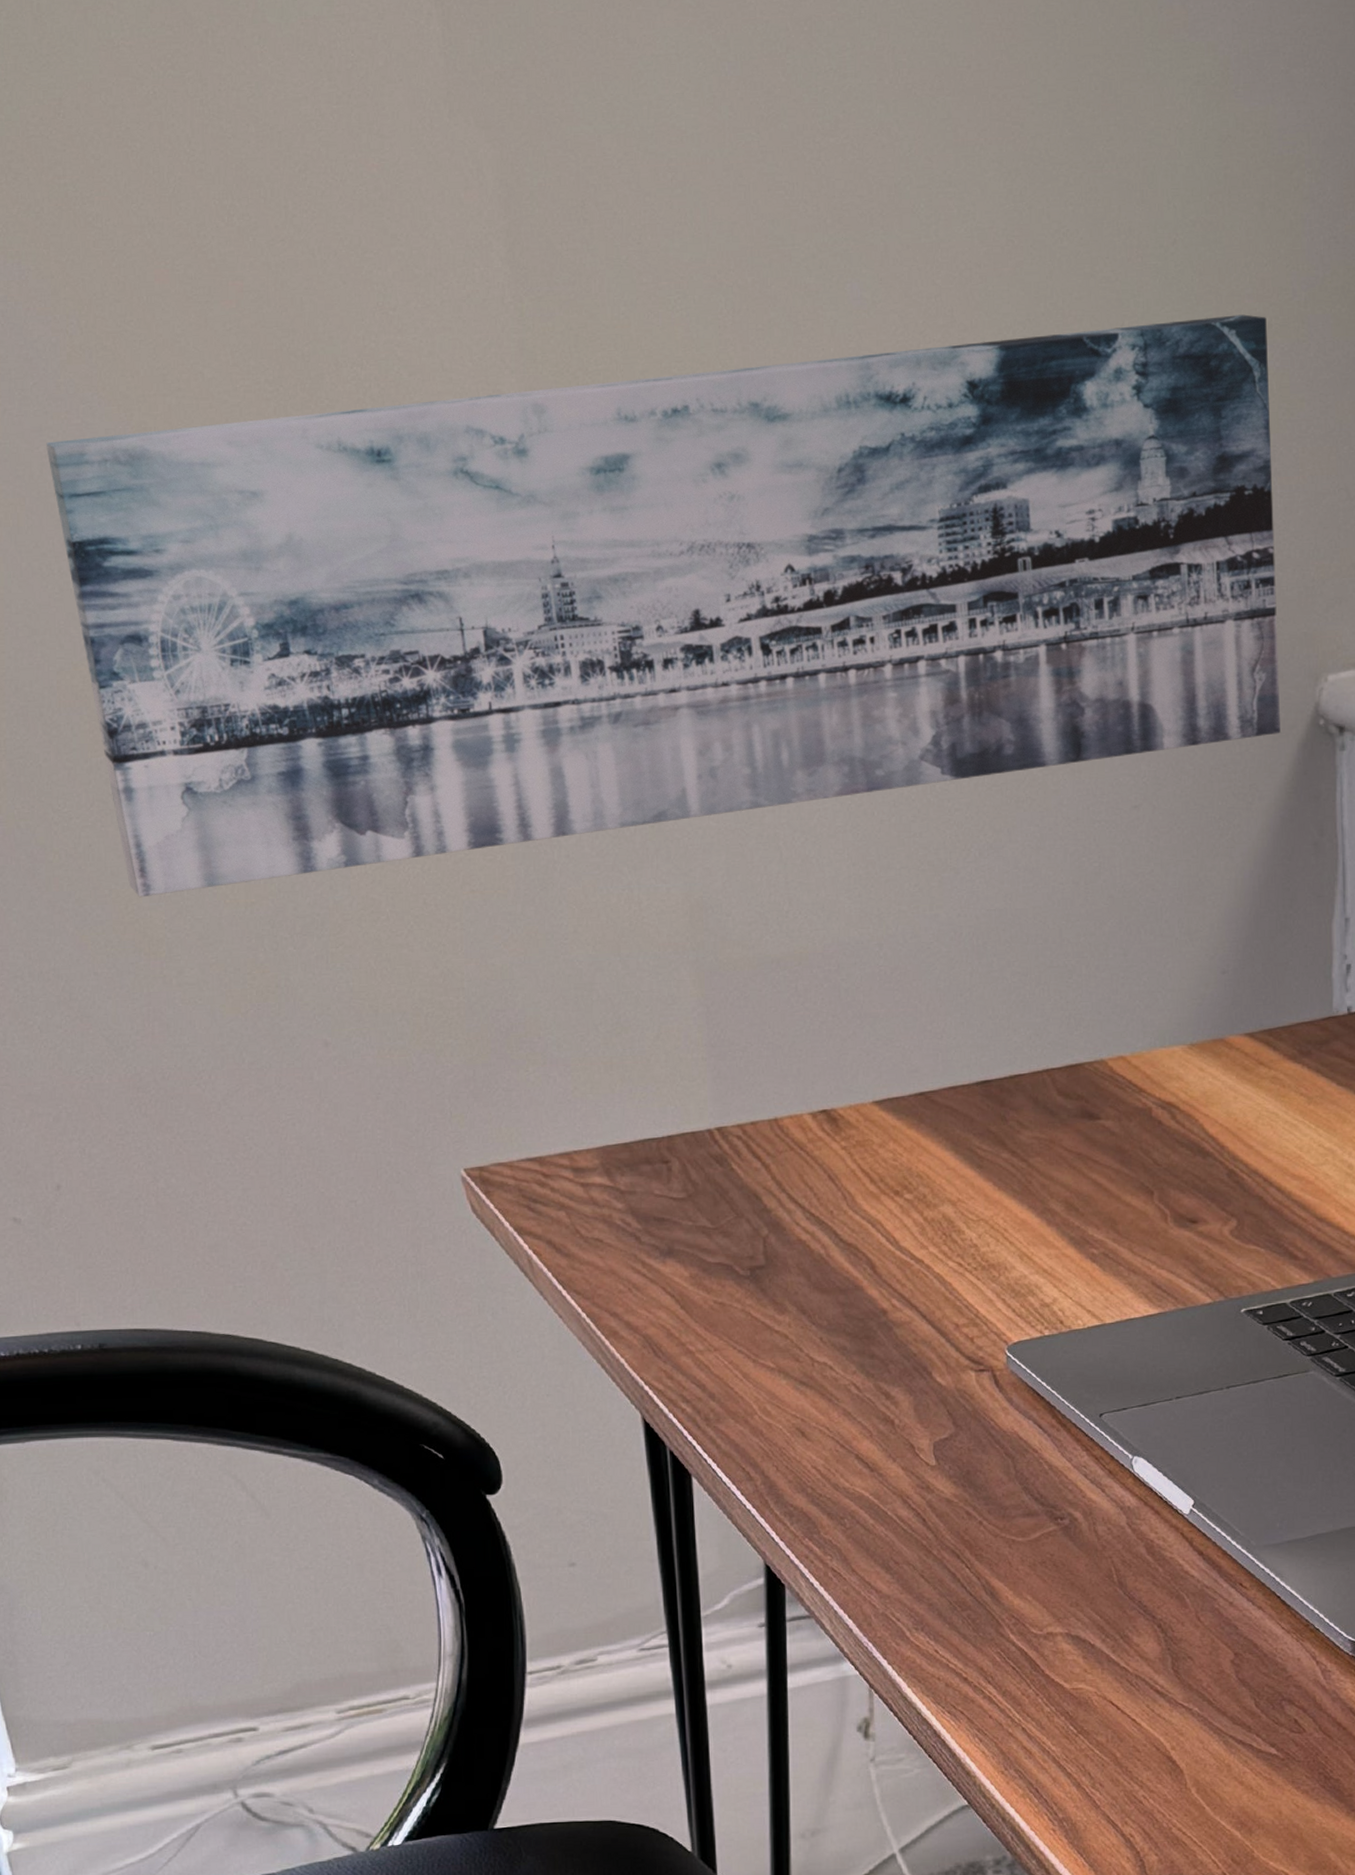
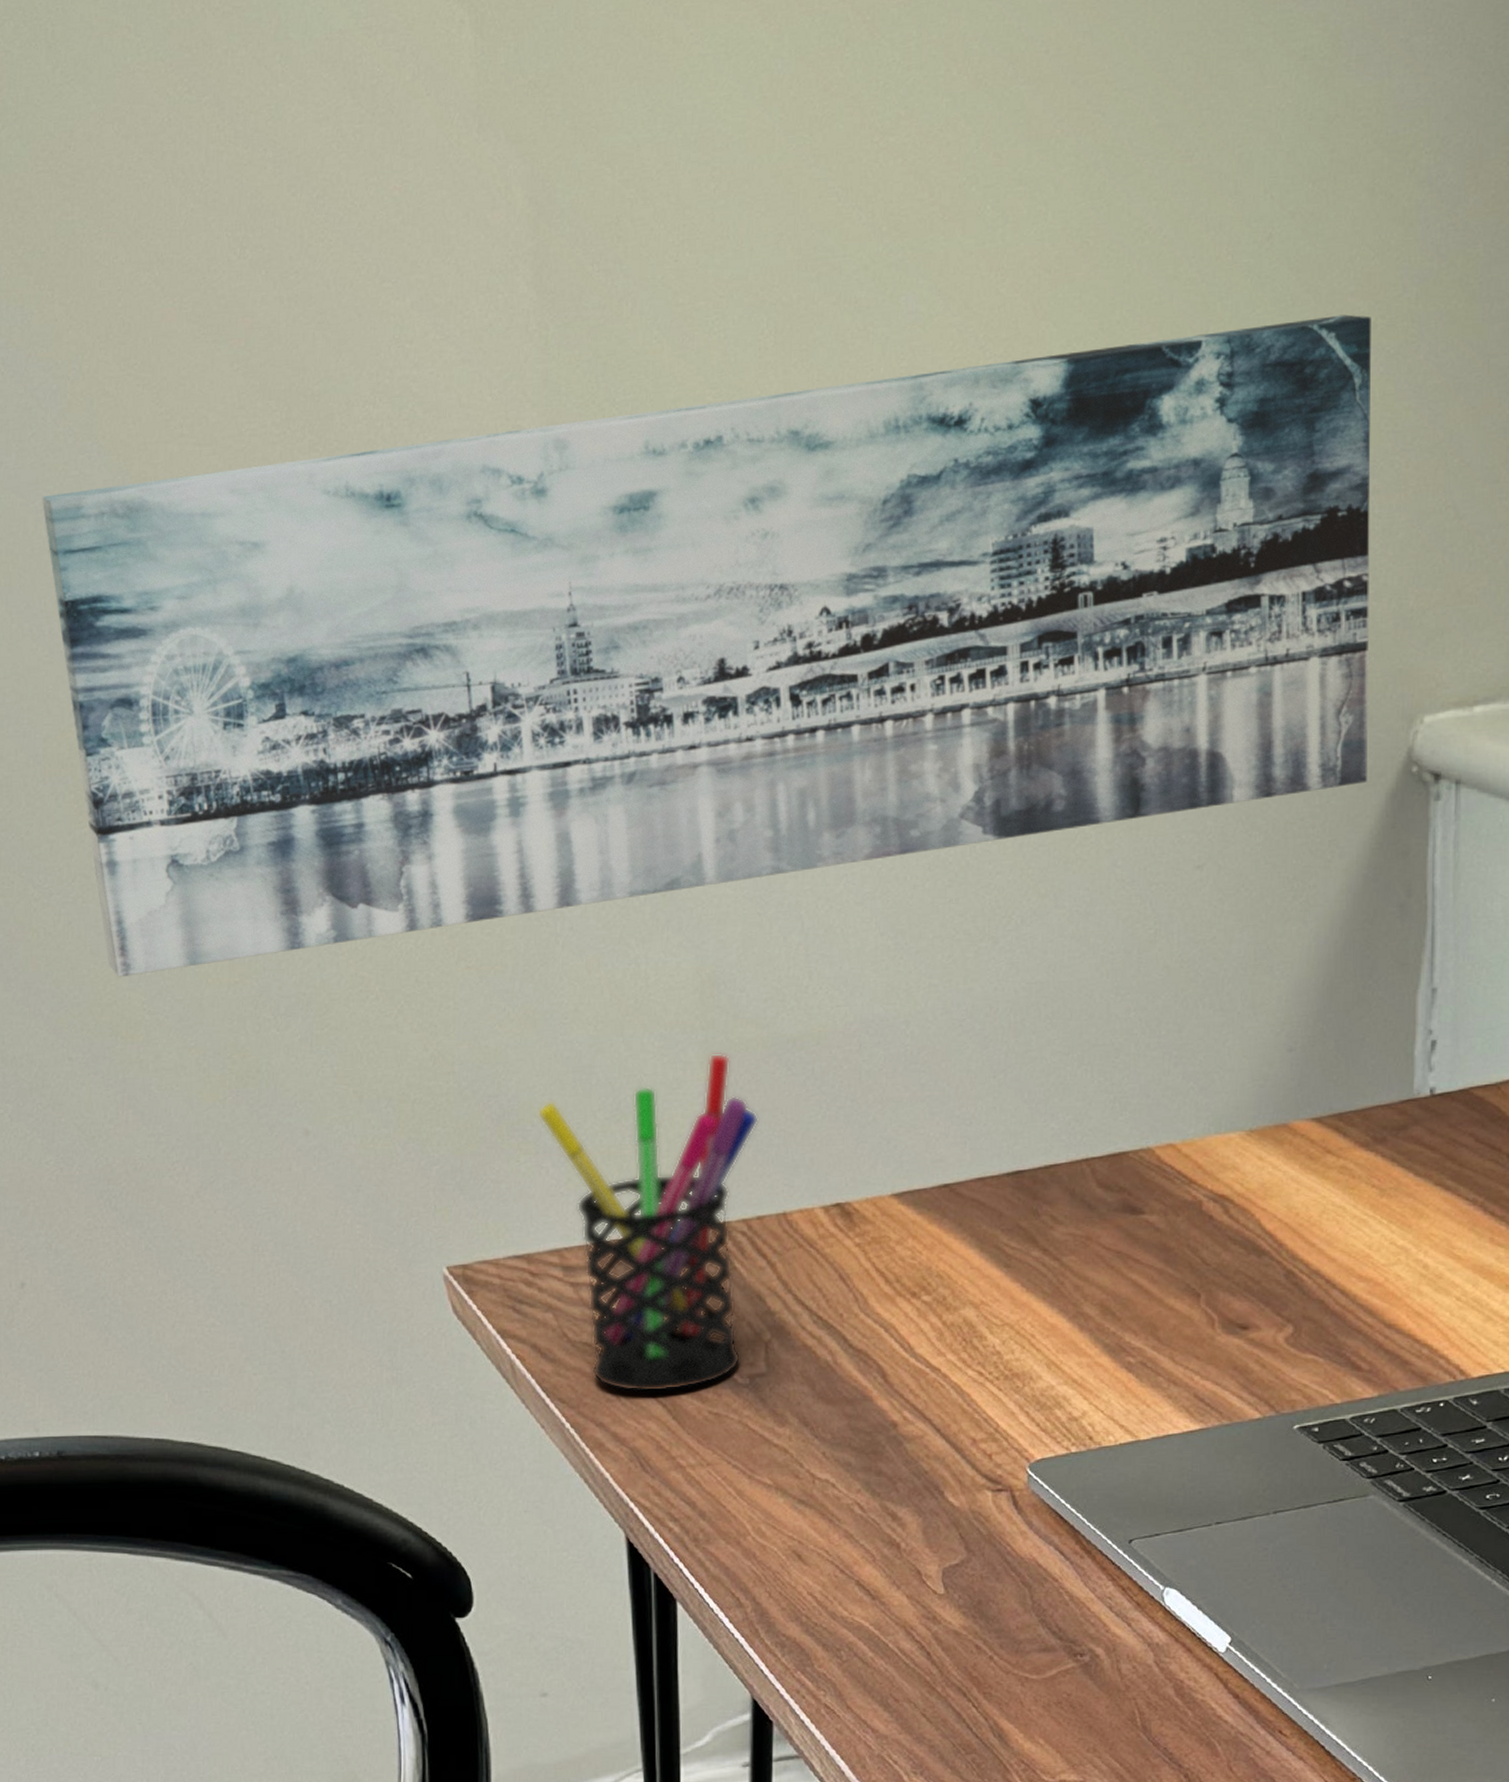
pen holder: none [543,972,748,1285] -> present [537,1053,759,1393]

